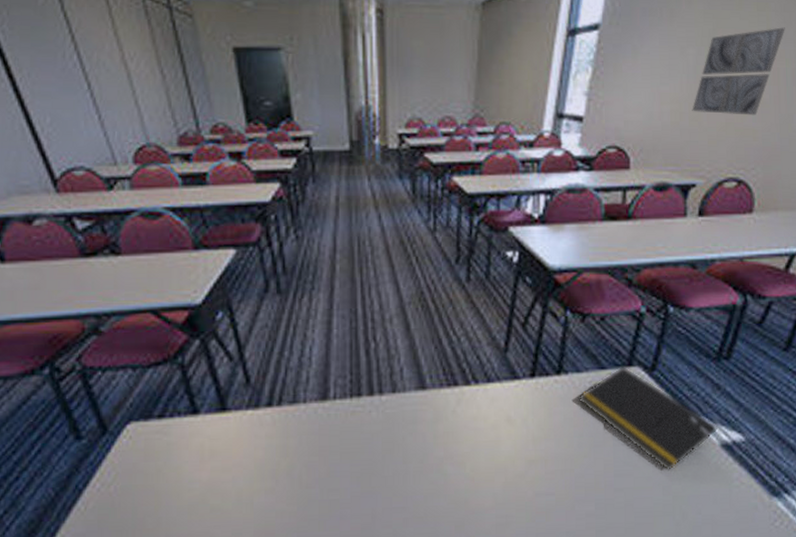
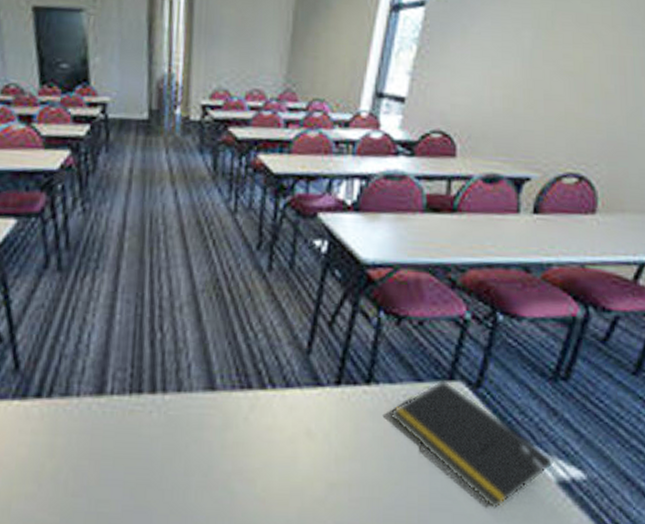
wall art: present [692,27,785,116] -> none [527,13,632,106]

